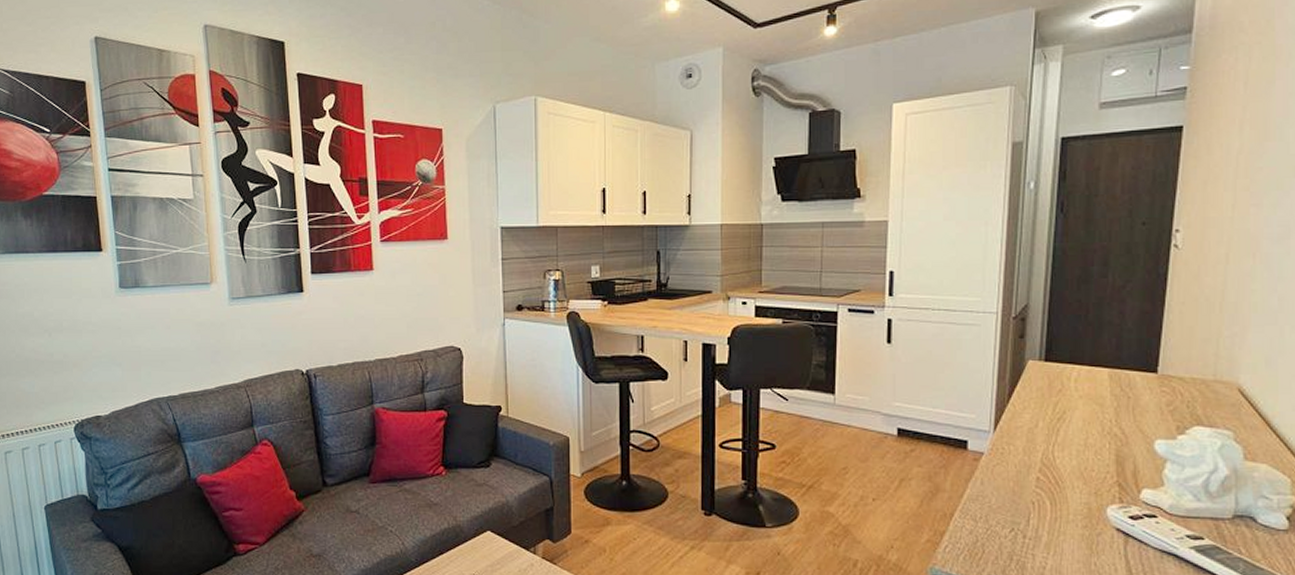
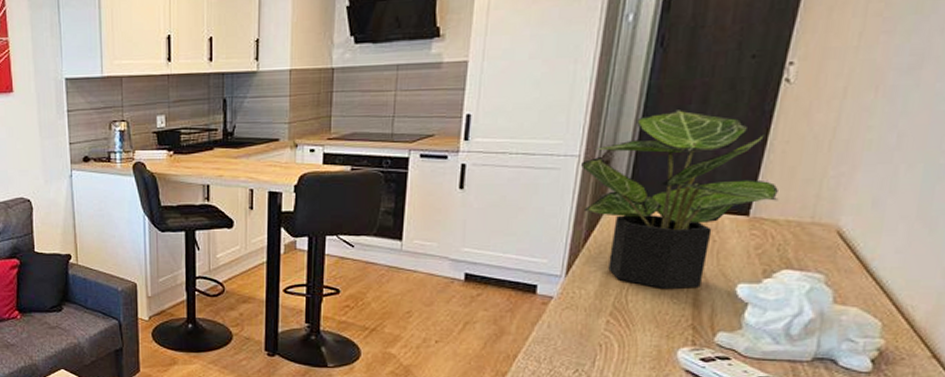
potted plant: none [1000,269,1182,445] -> present [581,108,779,289]

